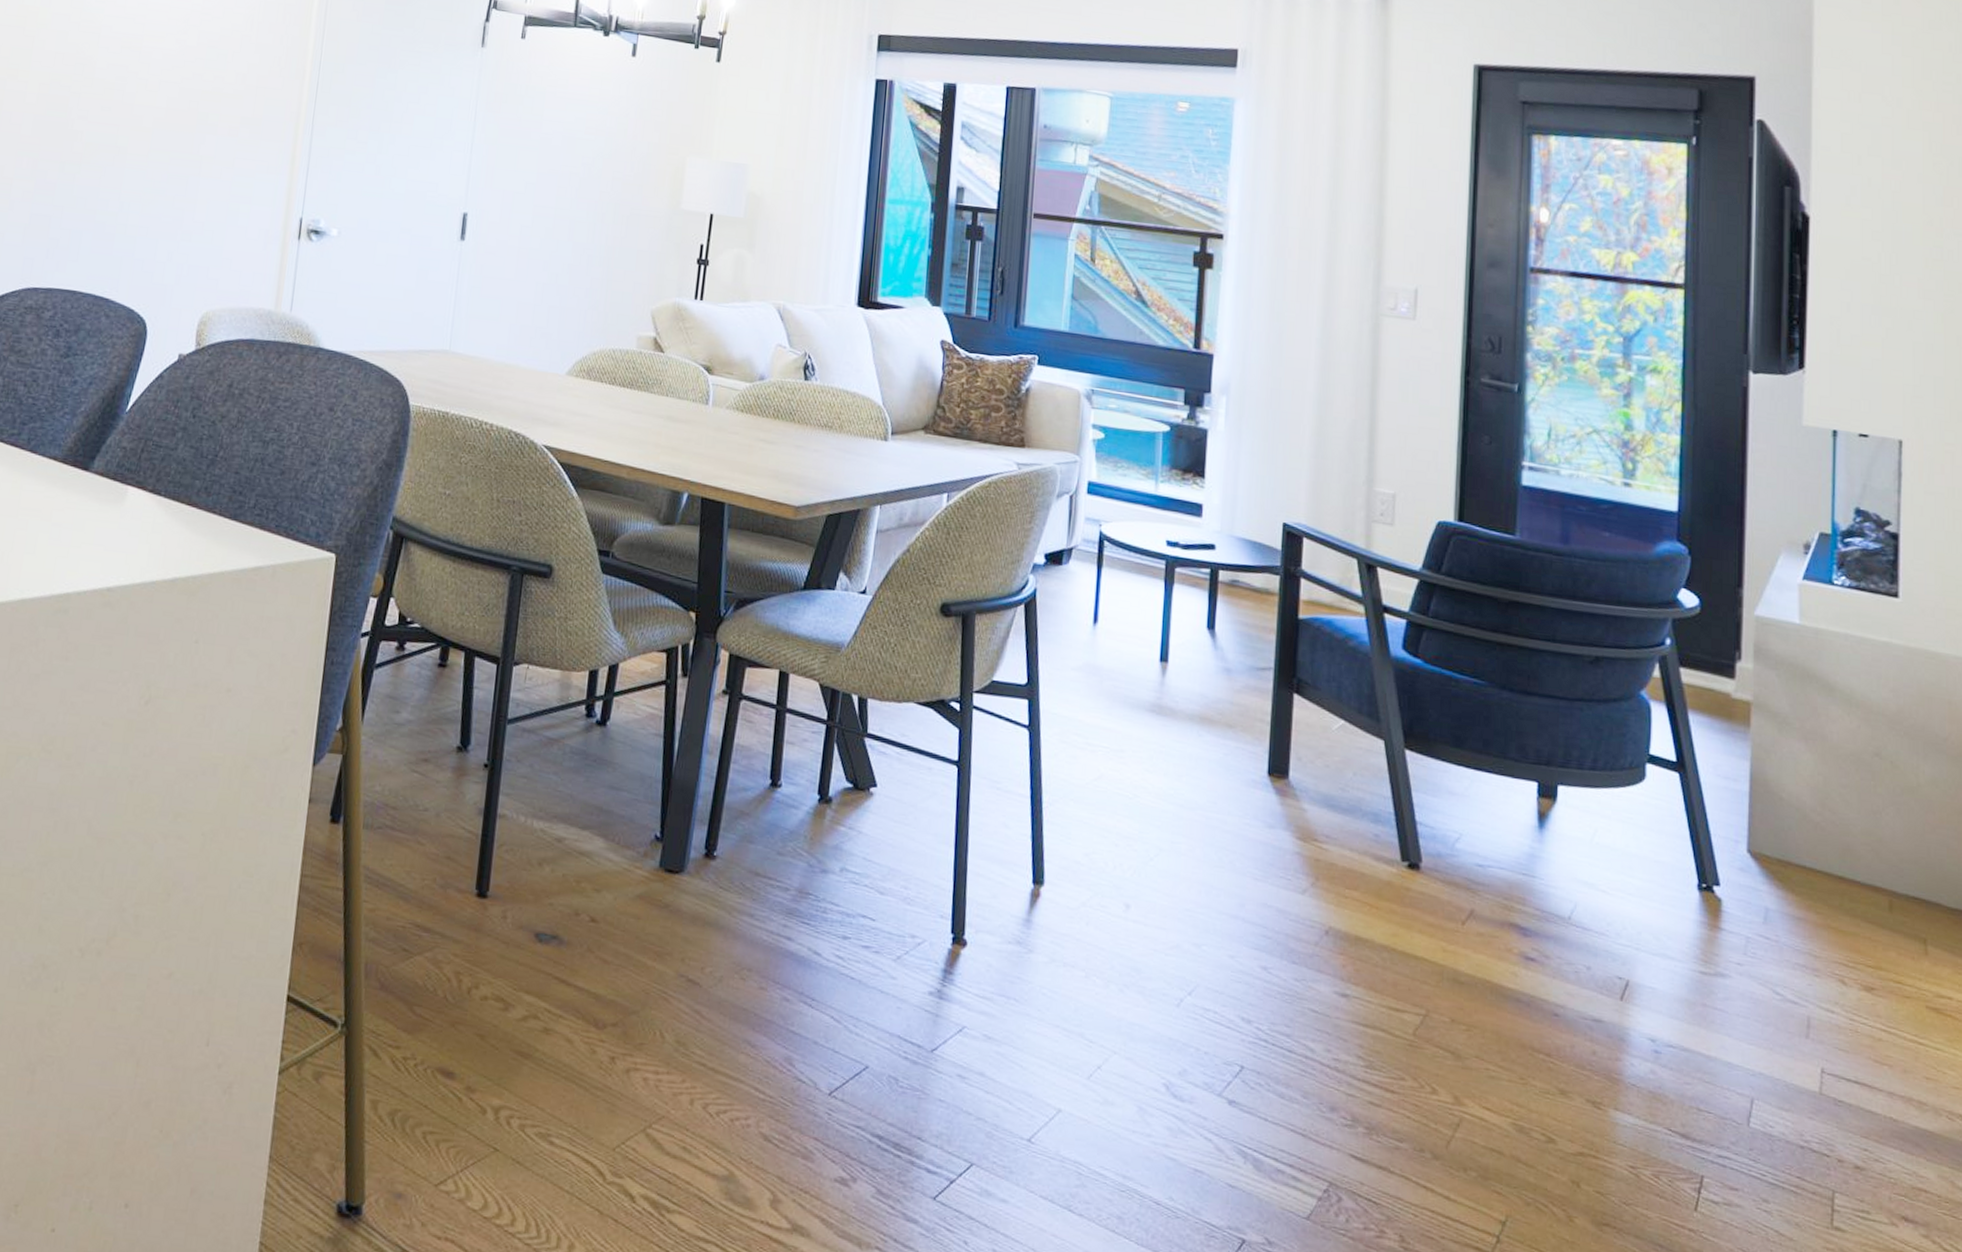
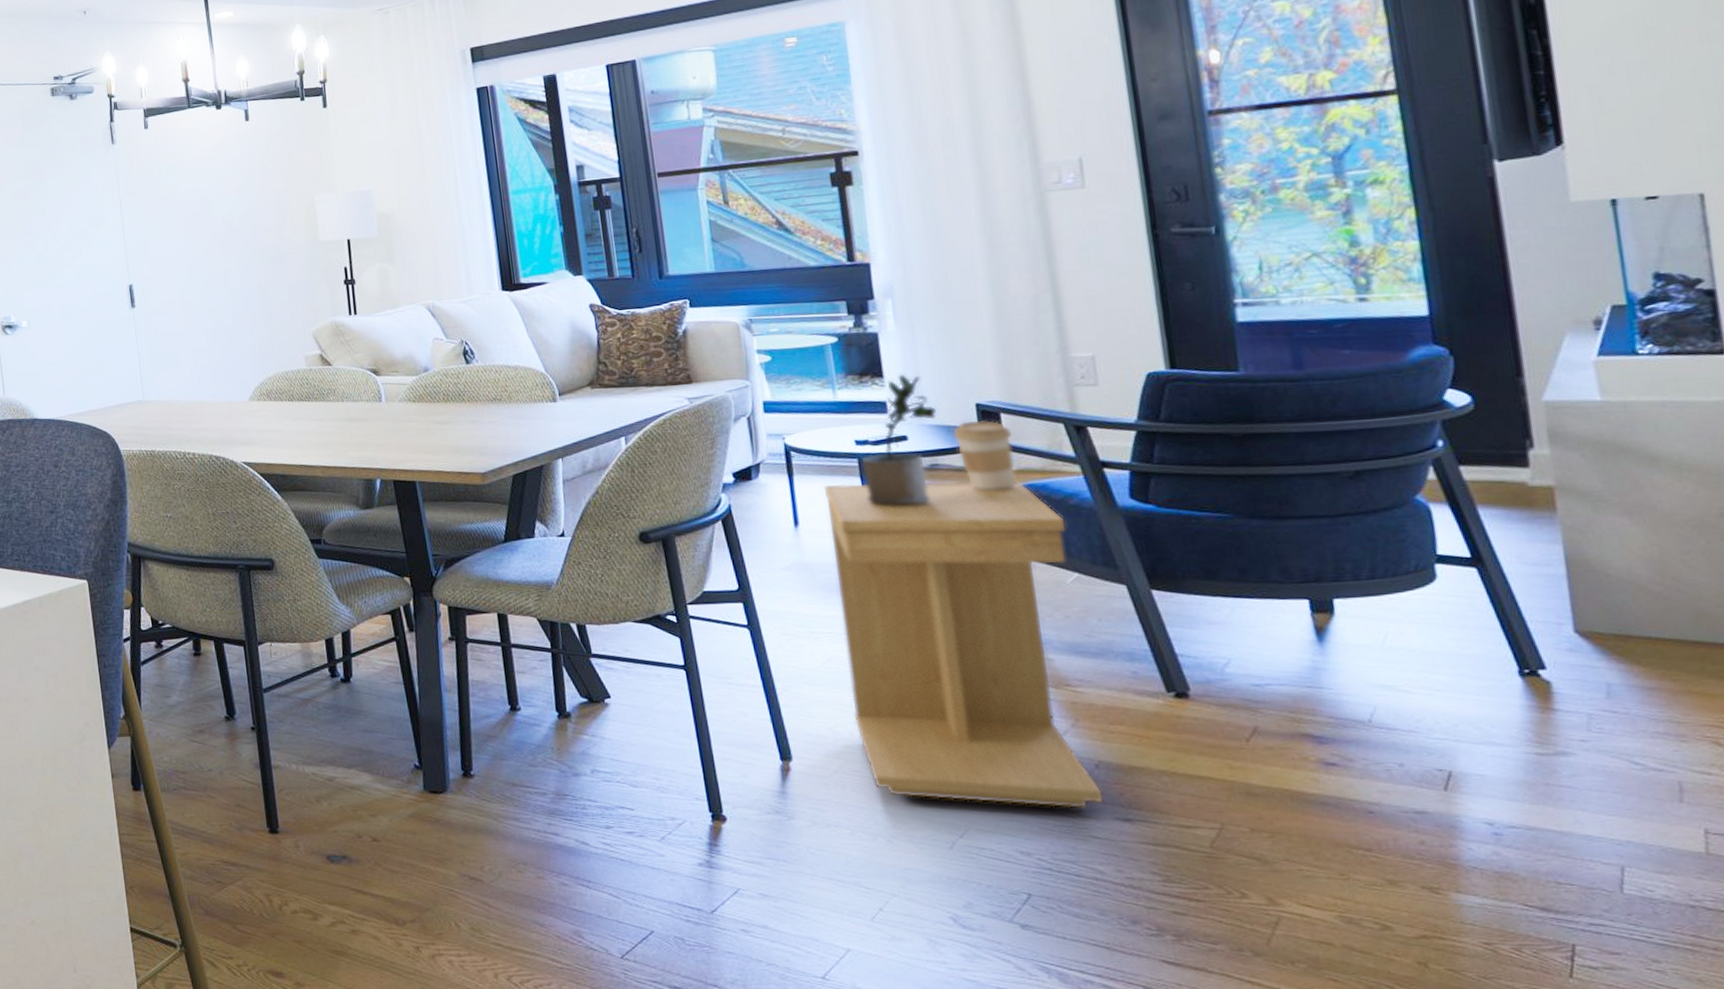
side table: none [1112,584,1342,978] -> present [823,481,1103,809]
potted plant: none [1167,477,1247,623] -> present [862,374,937,508]
coffee cup: none [1257,539,1311,619] -> present [953,420,1018,490]

